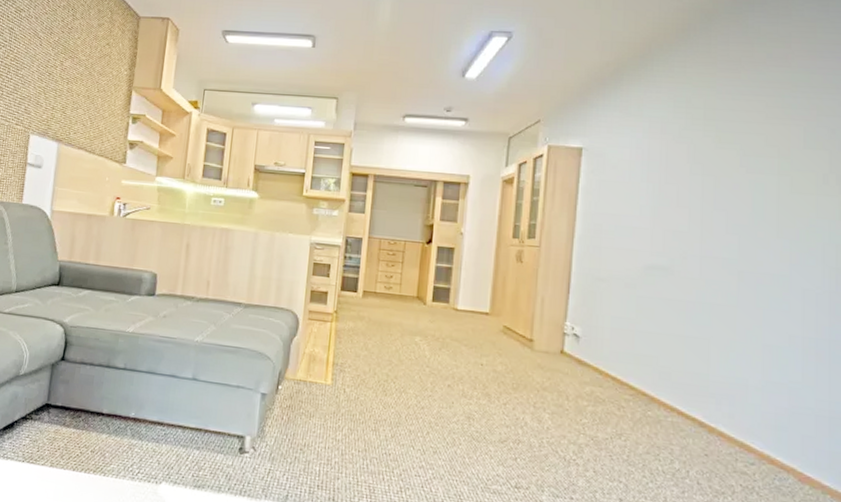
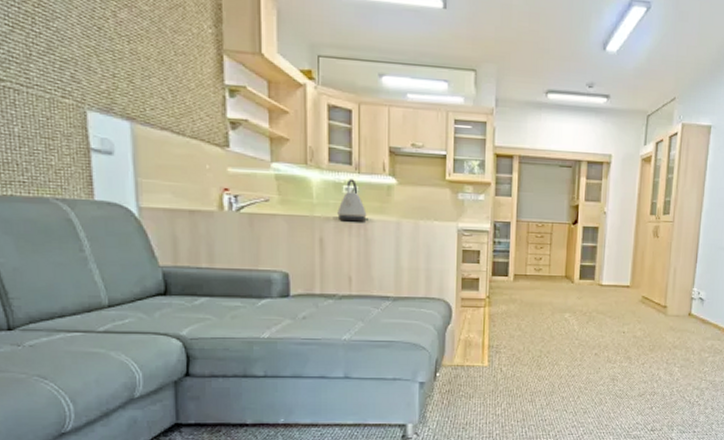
kettle: none [204,192,230,233] -> present [337,179,367,223]

